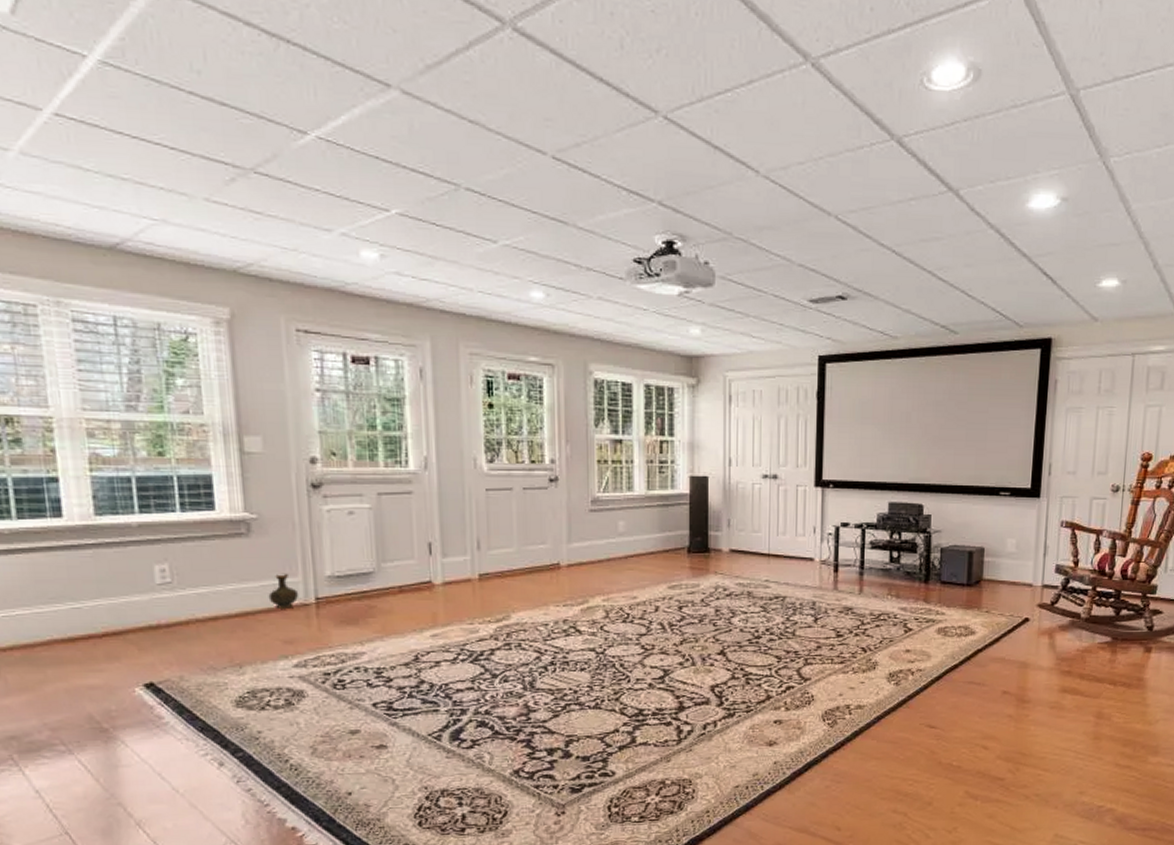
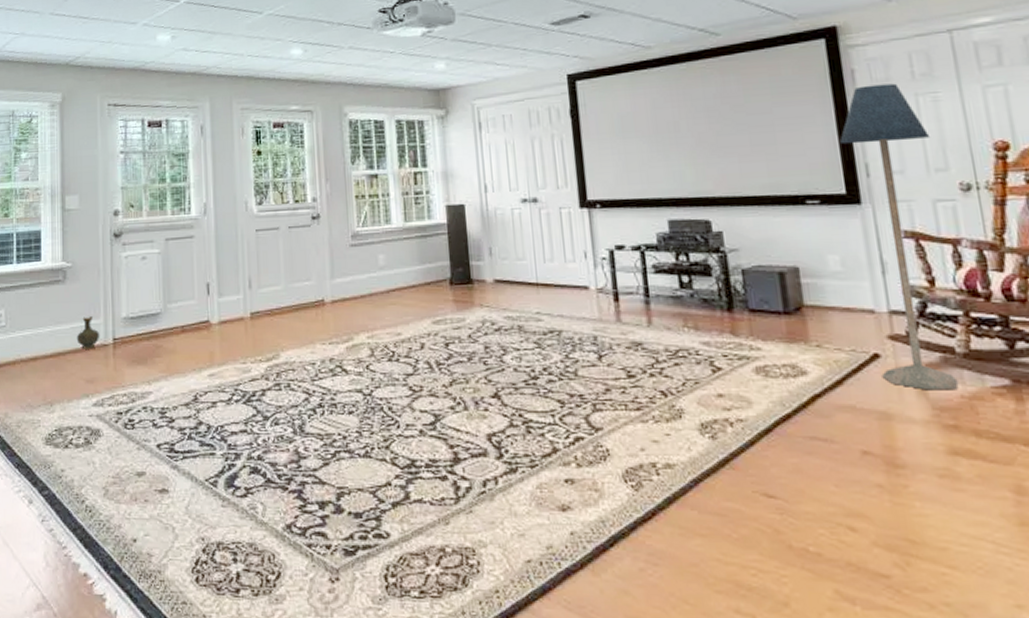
floor lamp: none [1027,395,1101,646] -> present [840,83,959,391]

